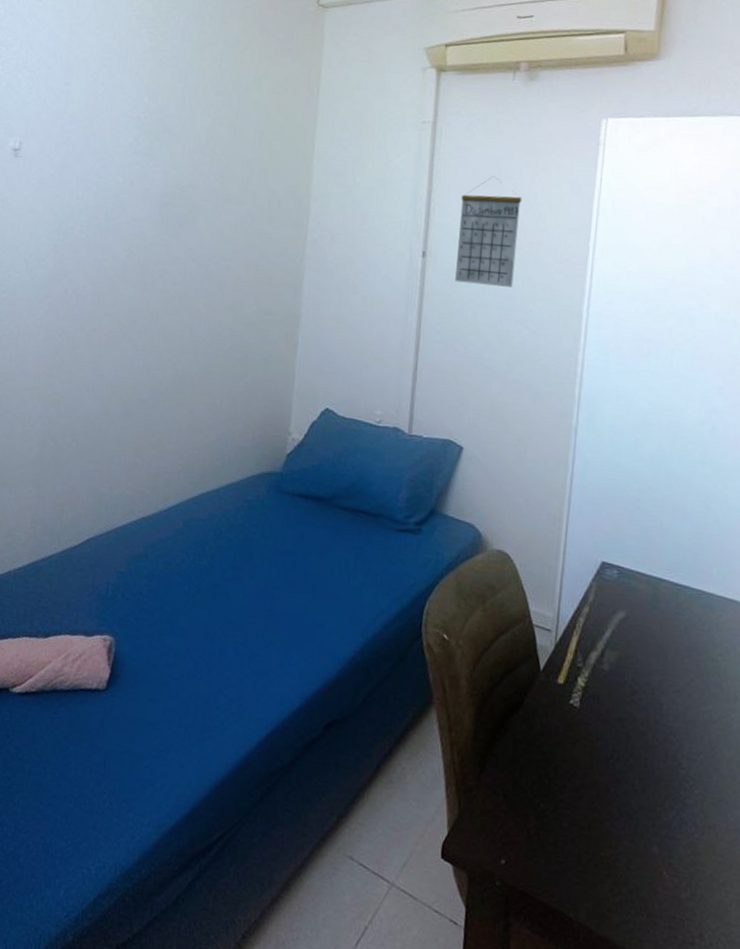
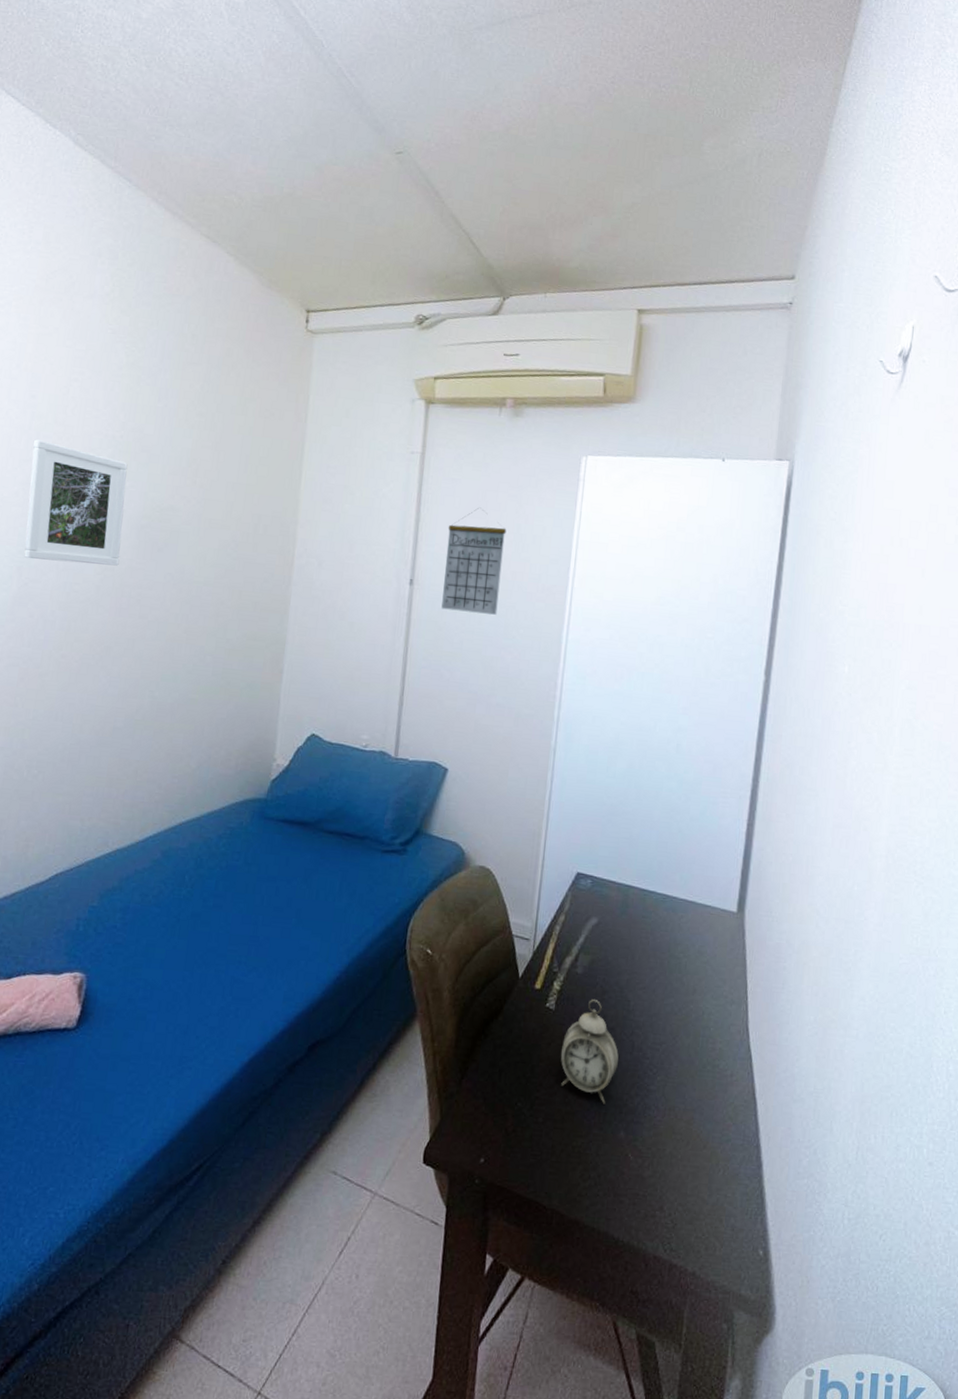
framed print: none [59,124,152,243] -> present [24,439,128,566]
alarm clock: none [586,699,651,815] -> present [560,999,619,1104]

